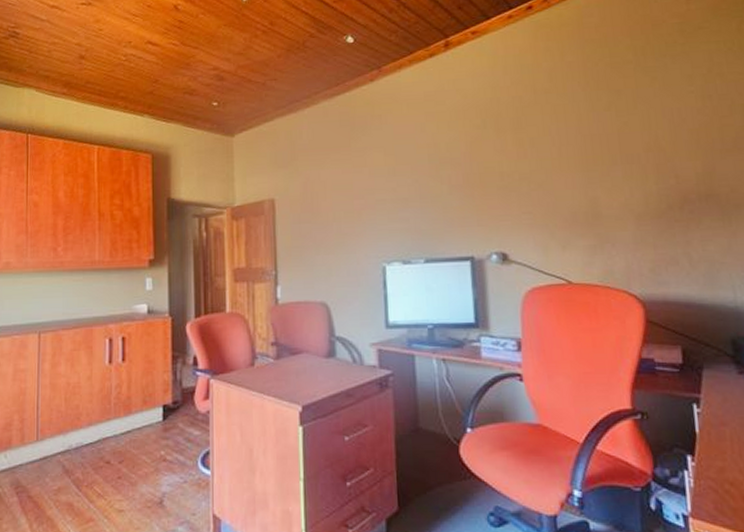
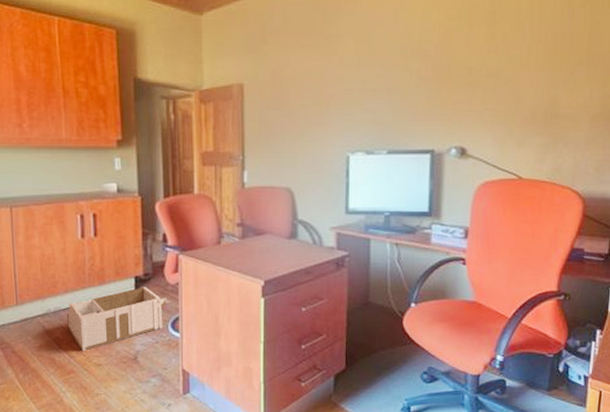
storage bin: none [89,417,196,495] -> present [67,287,166,352]

